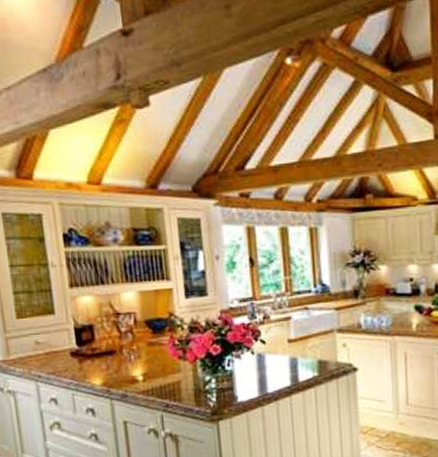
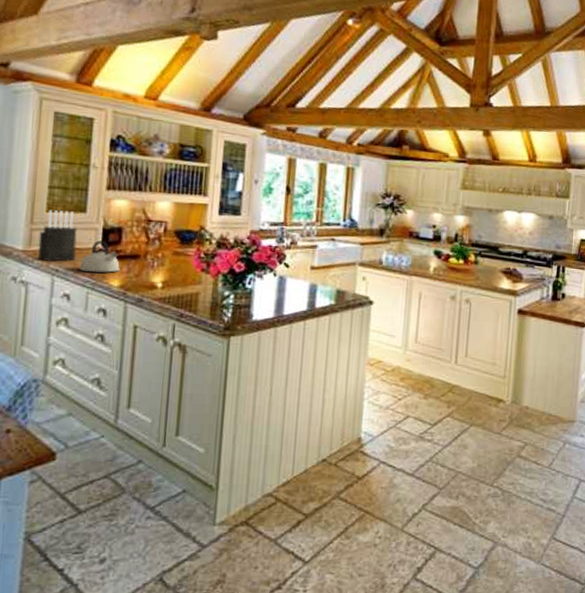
knife block: none [14,315,54,368] -> present [38,210,78,262]
kettle: none [59,340,99,374] -> present [78,240,120,273]

